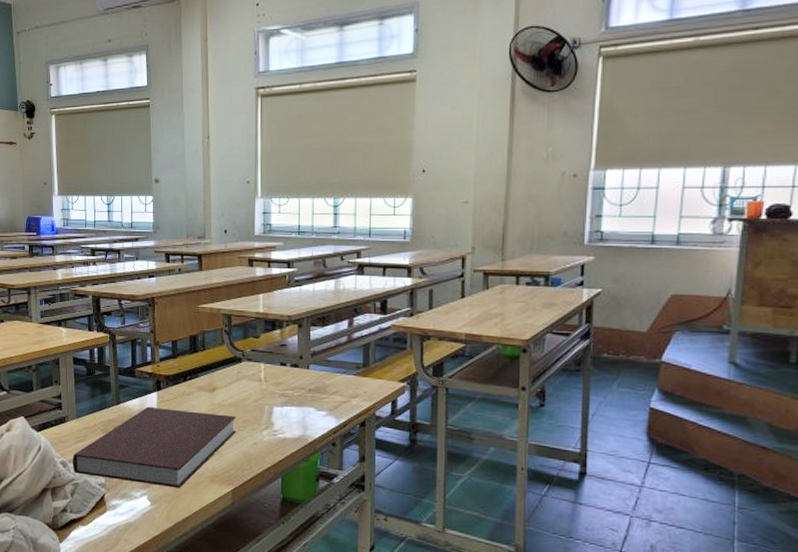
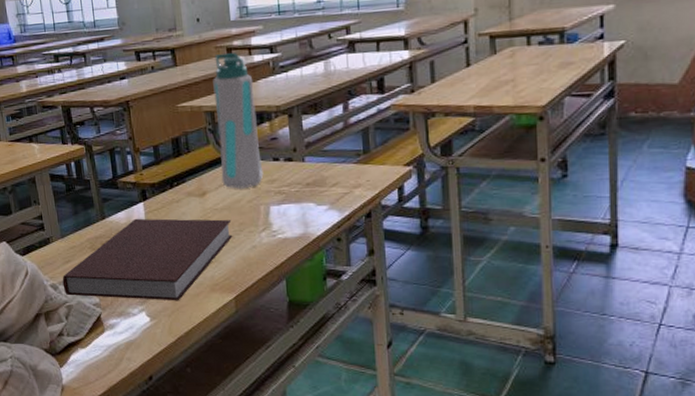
water bottle: none [232,264,271,389] -> present [213,53,264,189]

